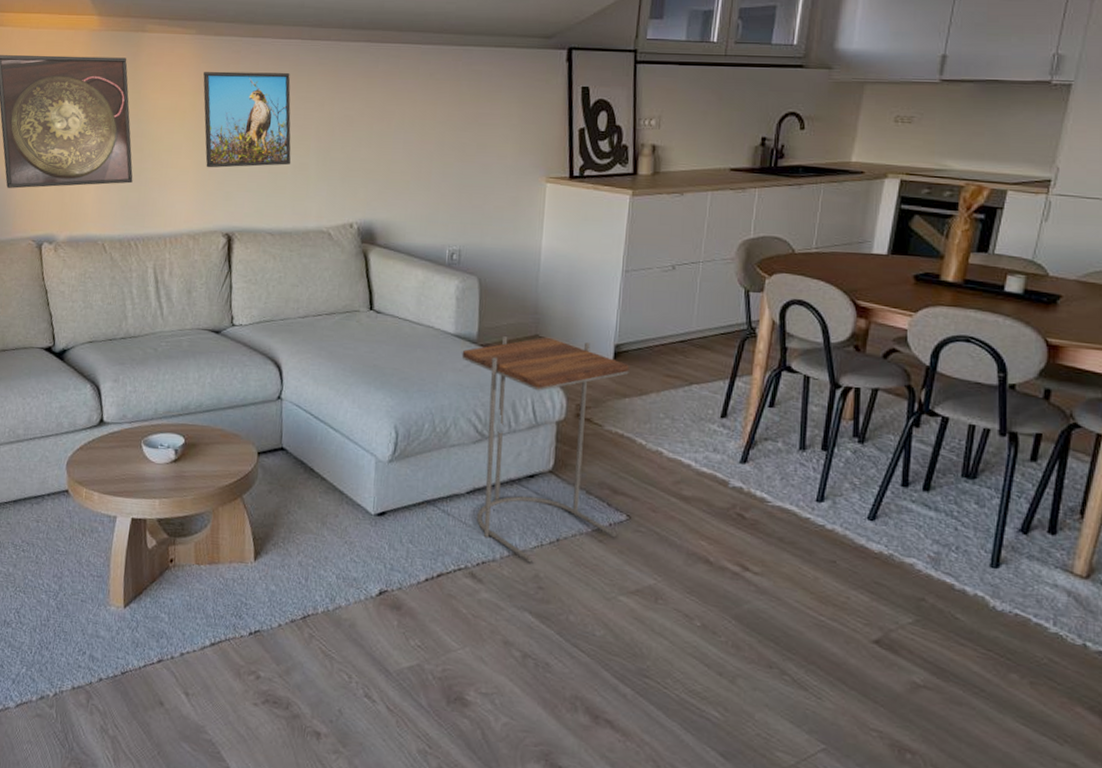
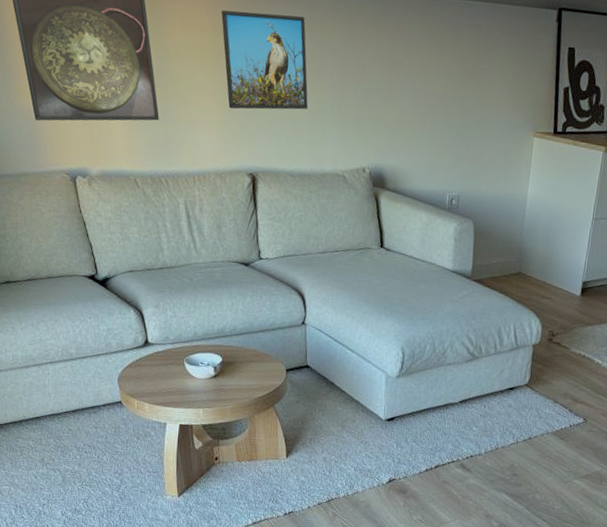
side table: present [461,336,629,562] -> none [458,273,593,455]

